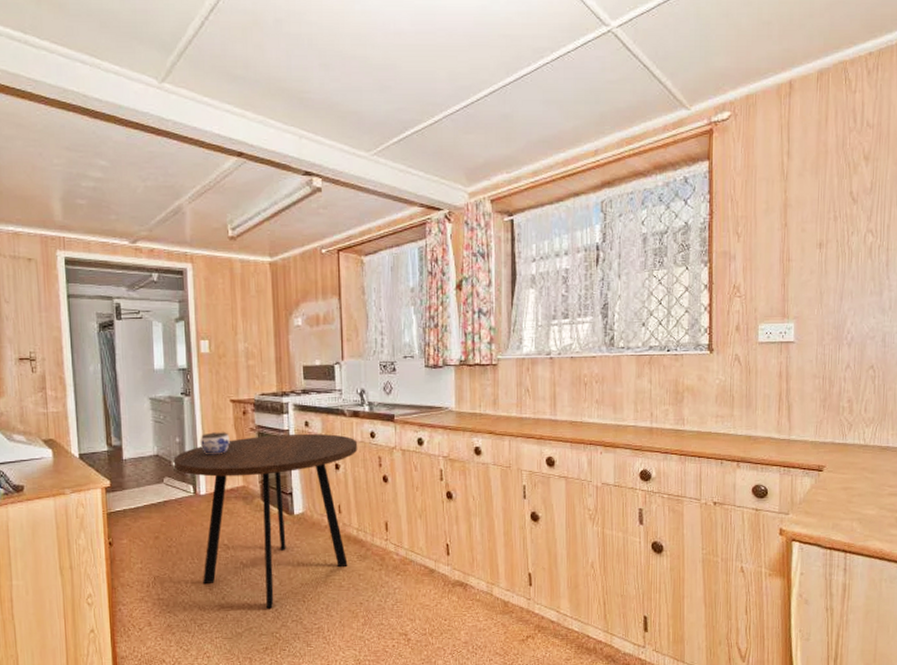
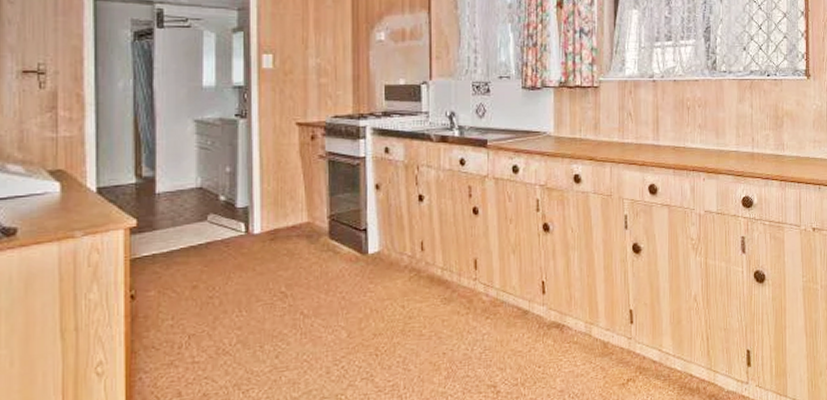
dining table: present [173,433,358,609] -> none [221,160,445,366]
jar: present [200,432,230,455] -> none [256,160,293,187]

